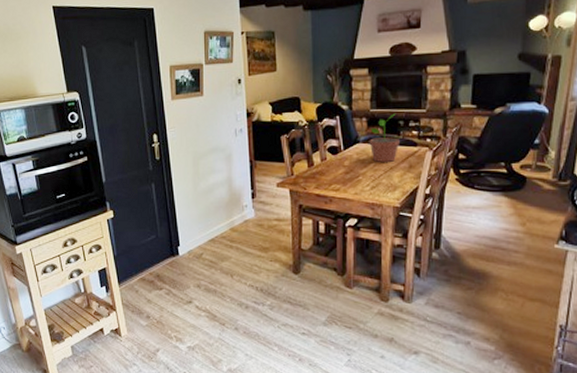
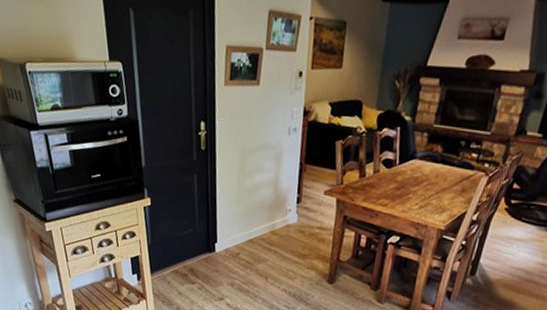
potted plant: present [369,113,400,162] -> none [425,132,460,183]

